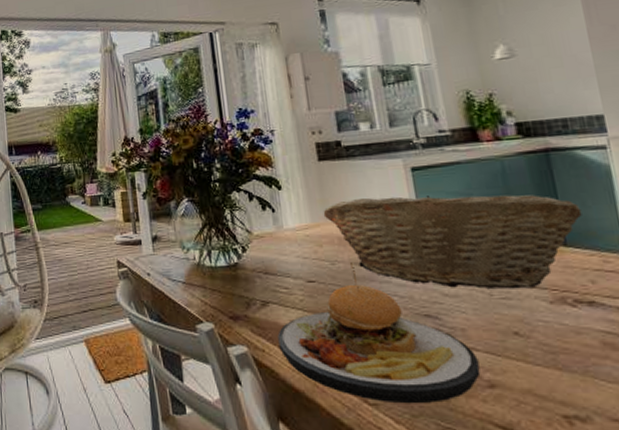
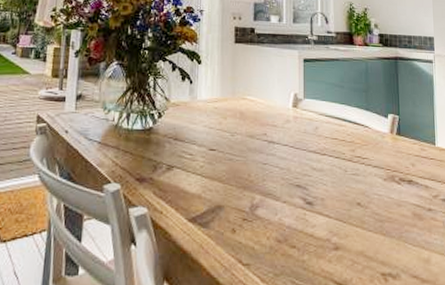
plate: present [278,261,481,404] -> none [176,134,330,264]
fruit basket: present [323,195,582,289] -> none [231,80,412,167]

